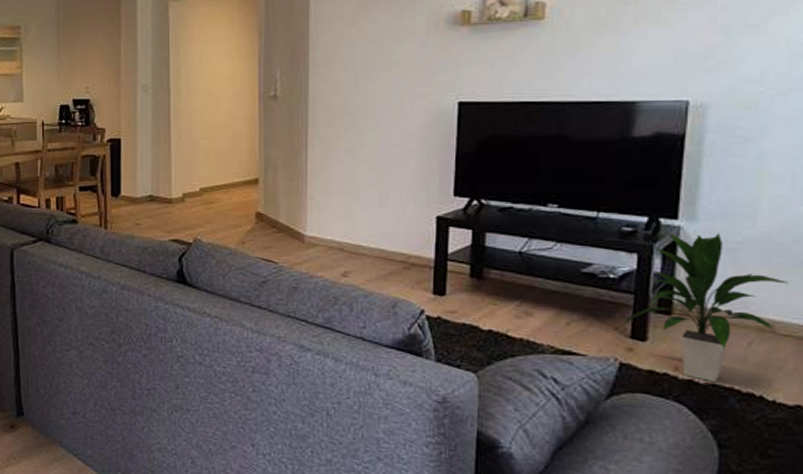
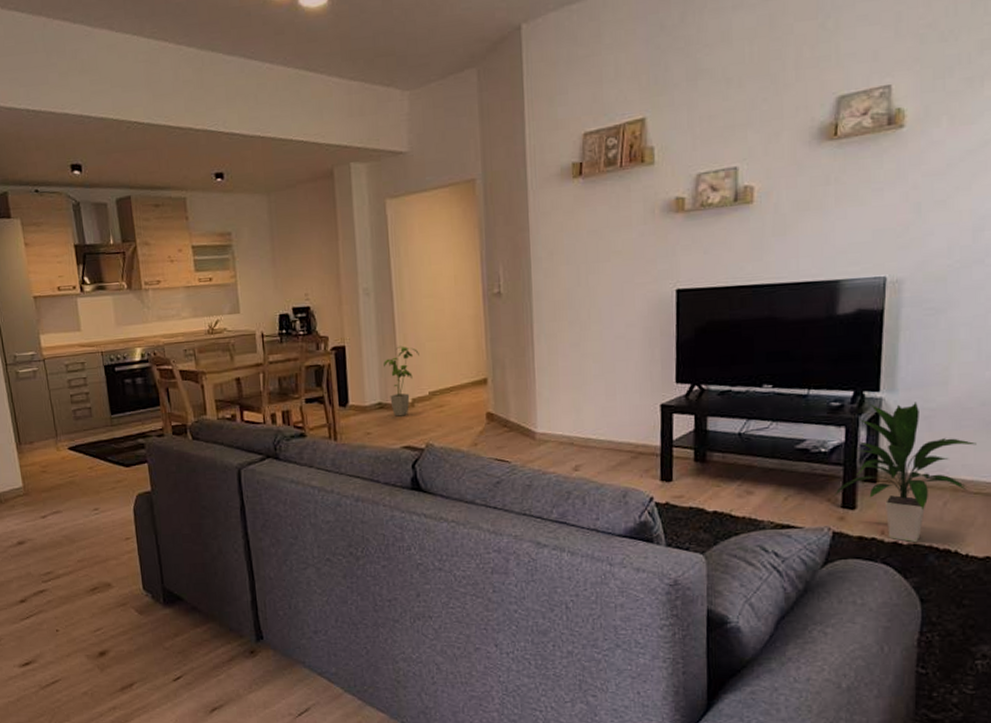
house plant: none [157,142,192,210] -> present [384,345,419,417]

